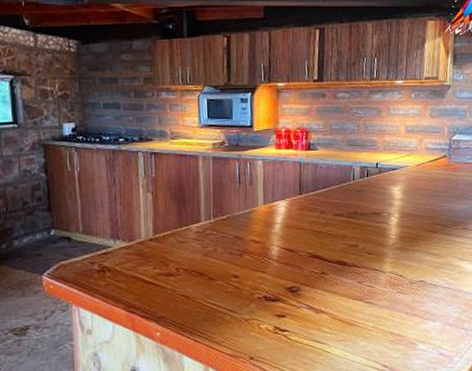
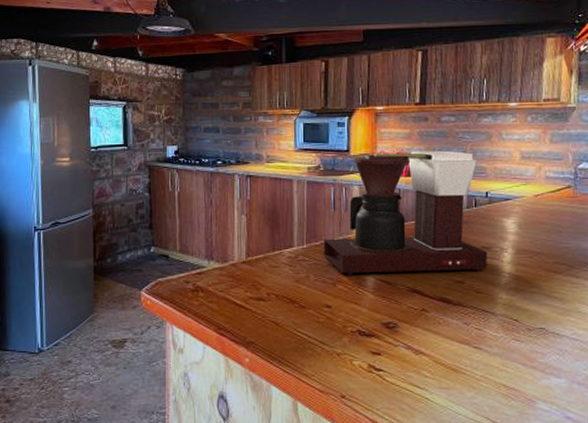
coffee maker: none [229,125,378,247] -> present [323,150,488,276]

